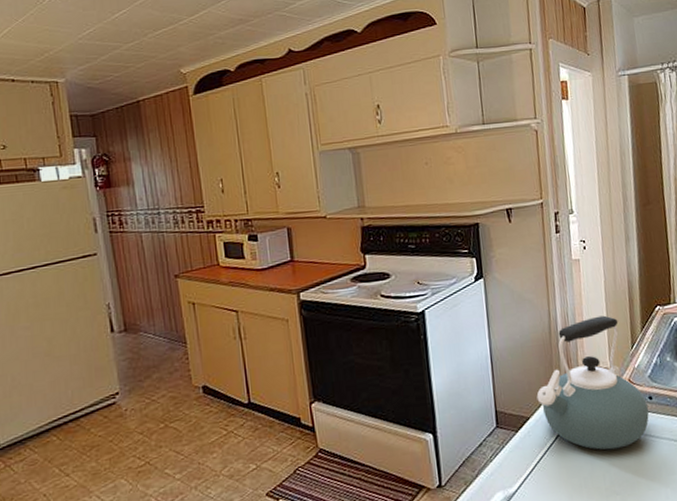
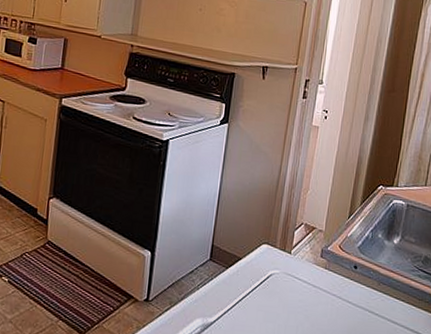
kettle: present [536,315,649,451] -> none [252,181,352,307]

